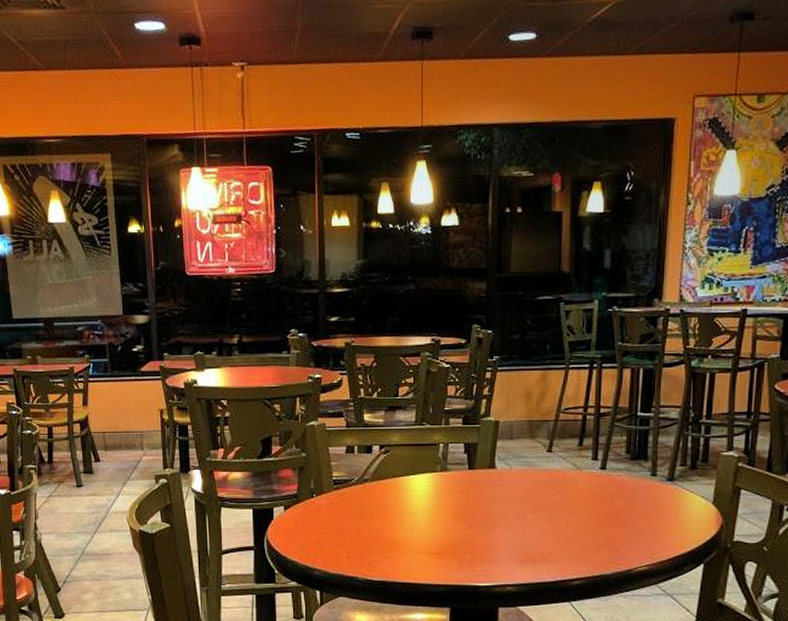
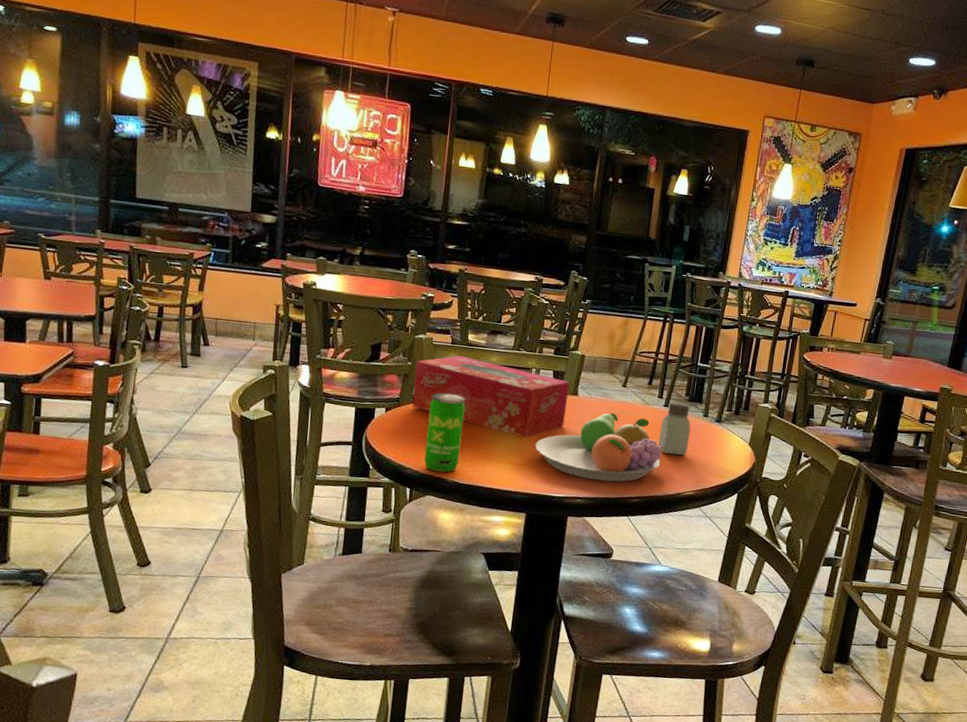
tissue box: none [311,439,485,523] -> present [412,355,570,438]
beverage can: none [330,483,370,570] -> present [424,393,465,473]
fruit bowl: none [452,484,605,564] -> present [535,413,664,482]
saltshaker: none [598,461,637,526] -> present [658,401,691,456]

